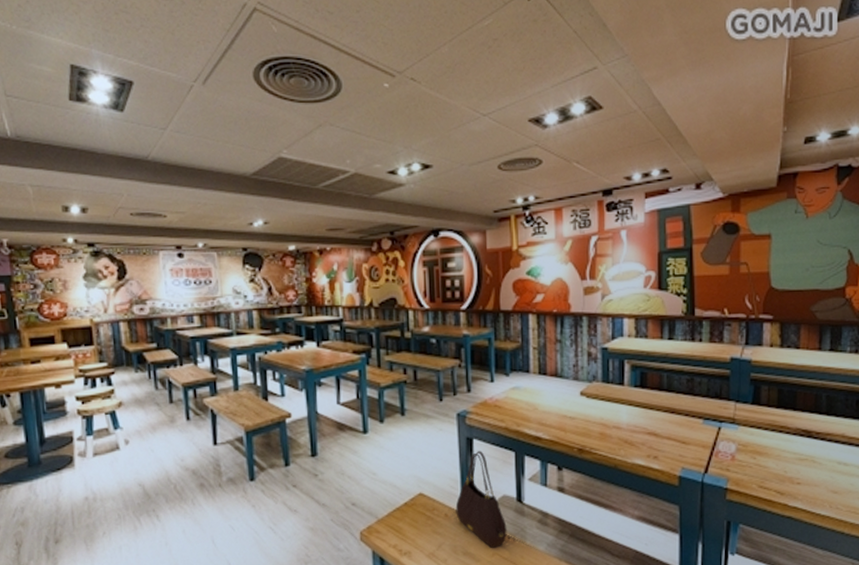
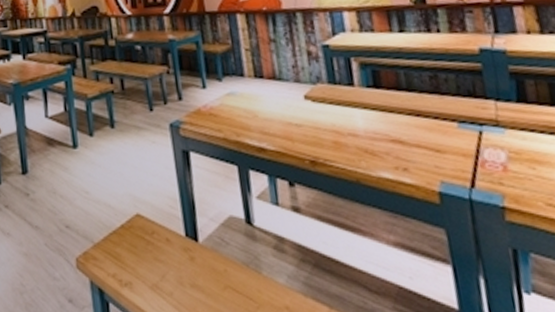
handbag: present [455,451,507,548] -> none [177,165,239,279]

